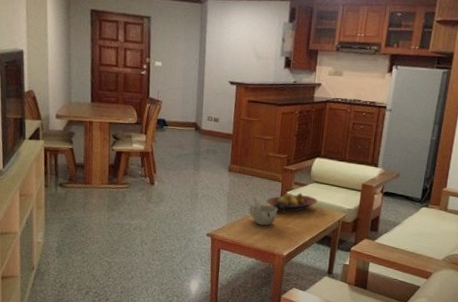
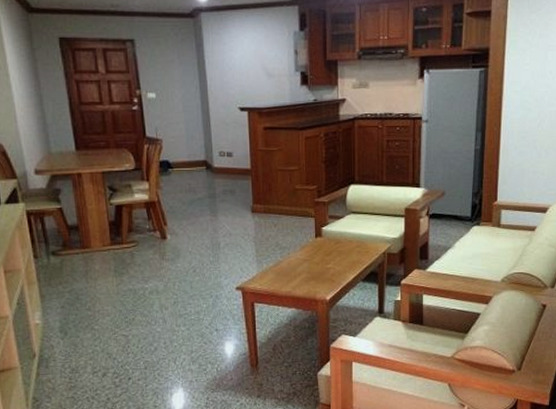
cup: present [249,197,278,226] -> none [281,238,314,270]
fruit bowl: present [266,193,318,213] -> none [299,227,358,252]

